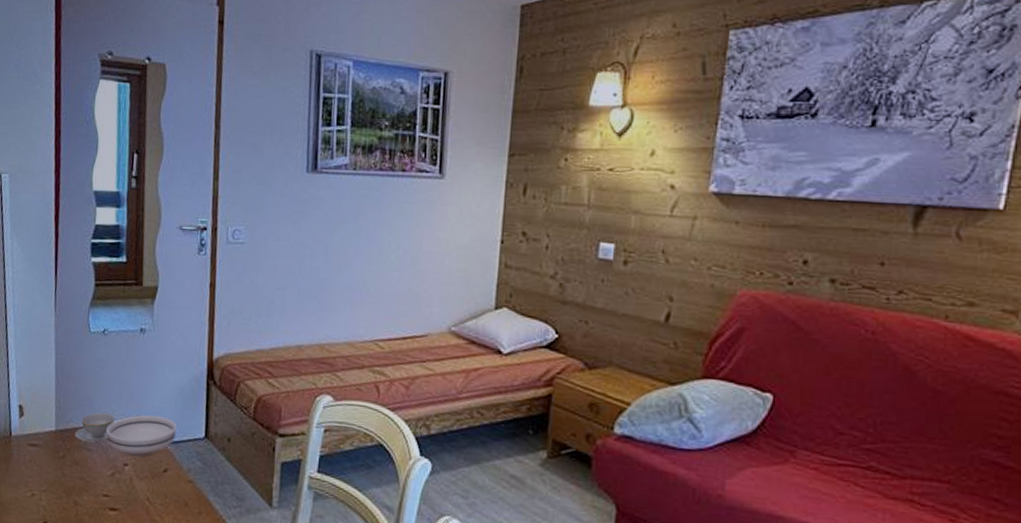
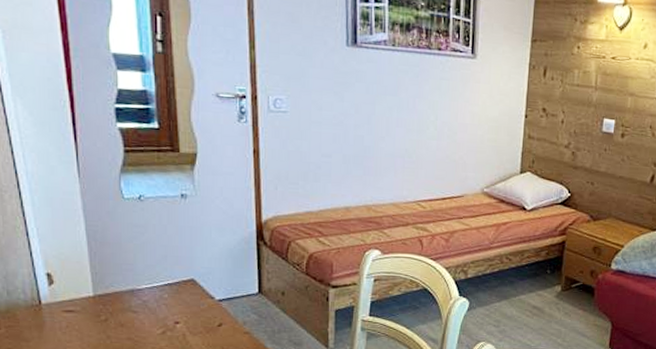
teacup: present [74,412,116,442] -> none [116,276,162,304]
bowl: present [106,414,177,457] -> none [152,275,229,315]

